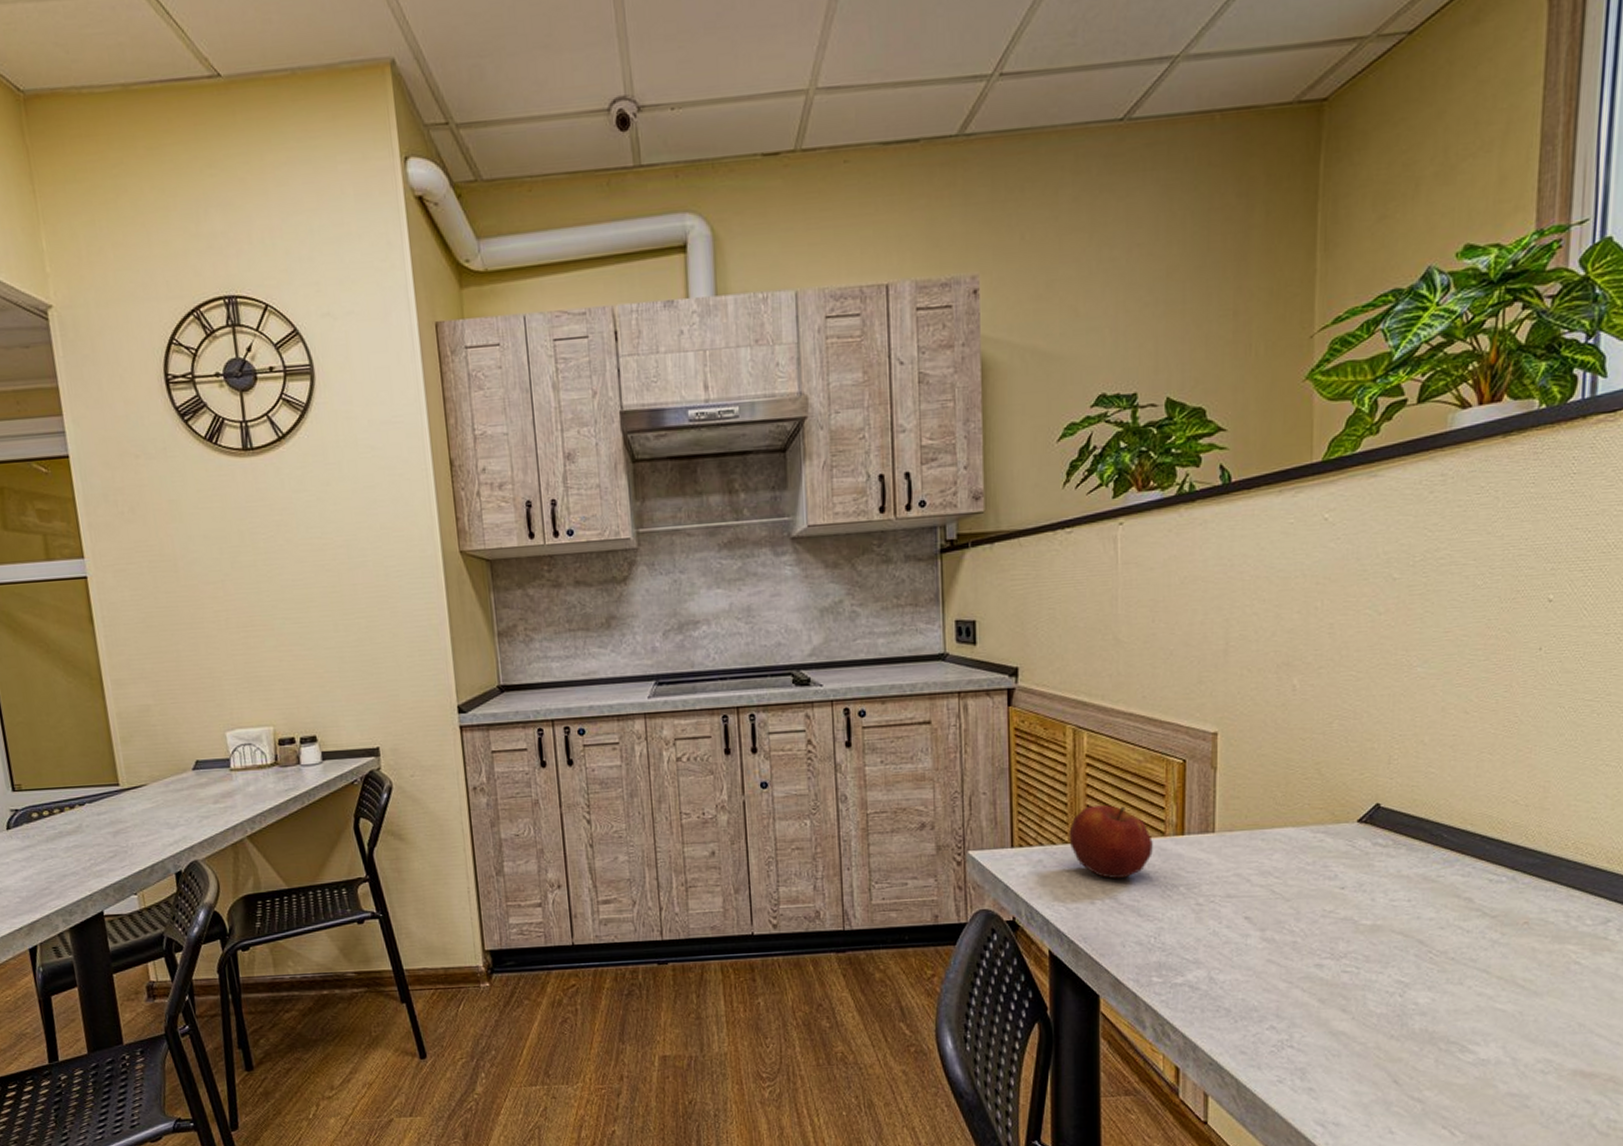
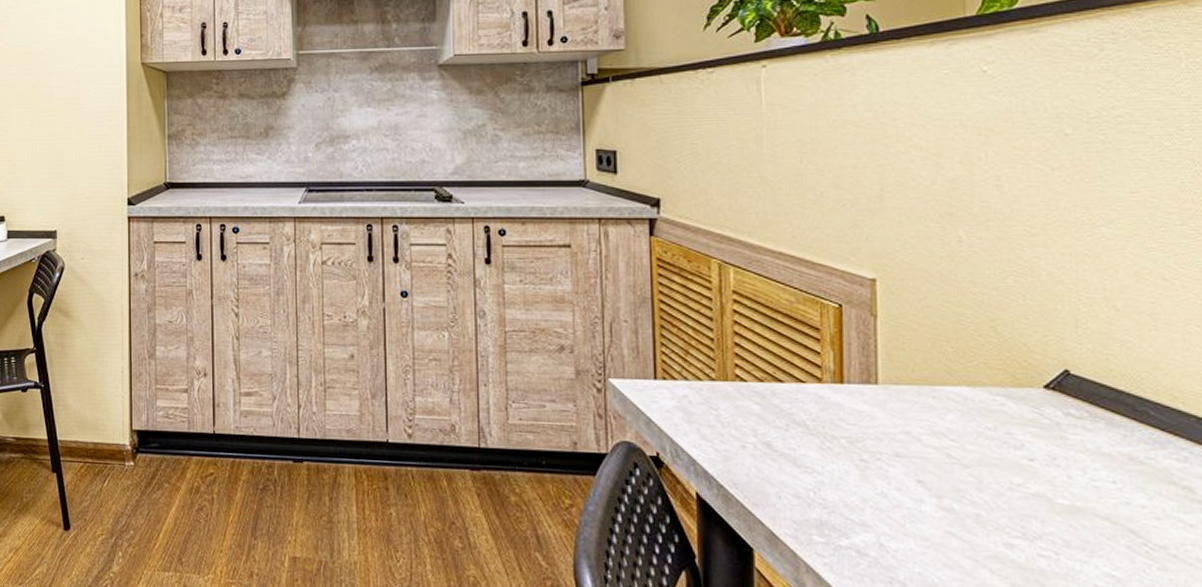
apple: present [1069,804,1153,879] -> none [716,343,809,424]

